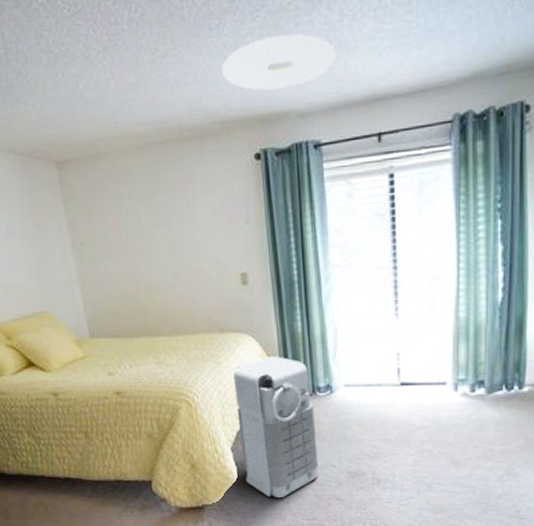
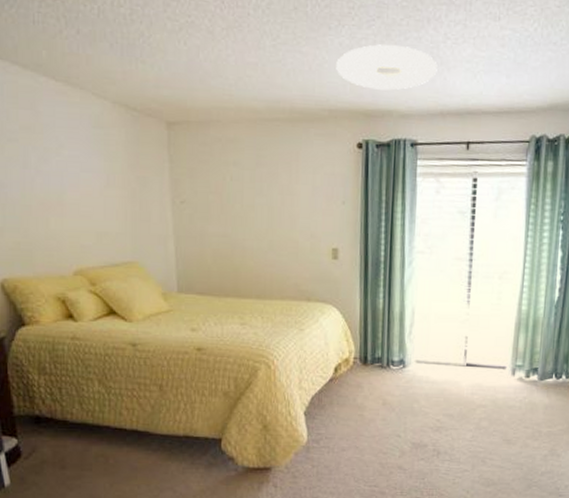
grenade: present [233,356,318,498] -> none [314,328,386,463]

